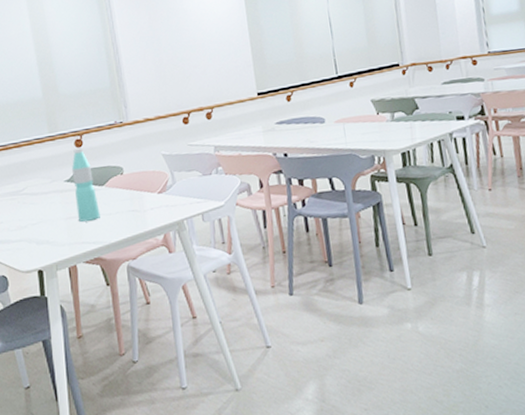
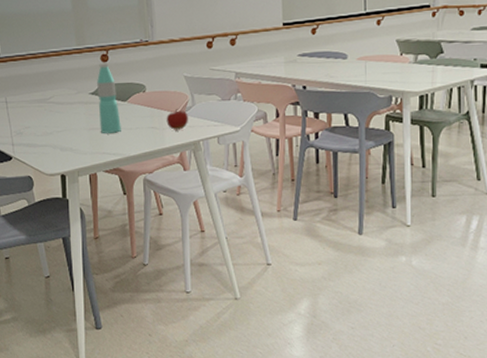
fruit: none [146,188,170,211] -> present [166,108,188,130]

